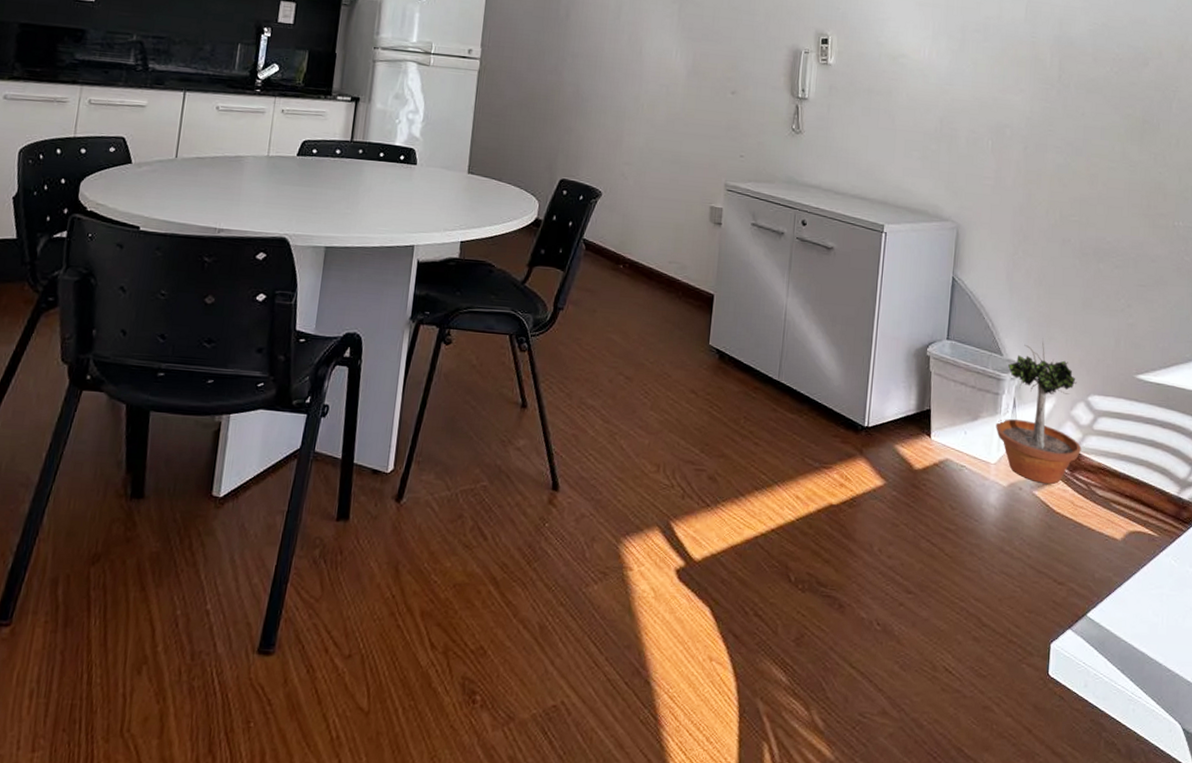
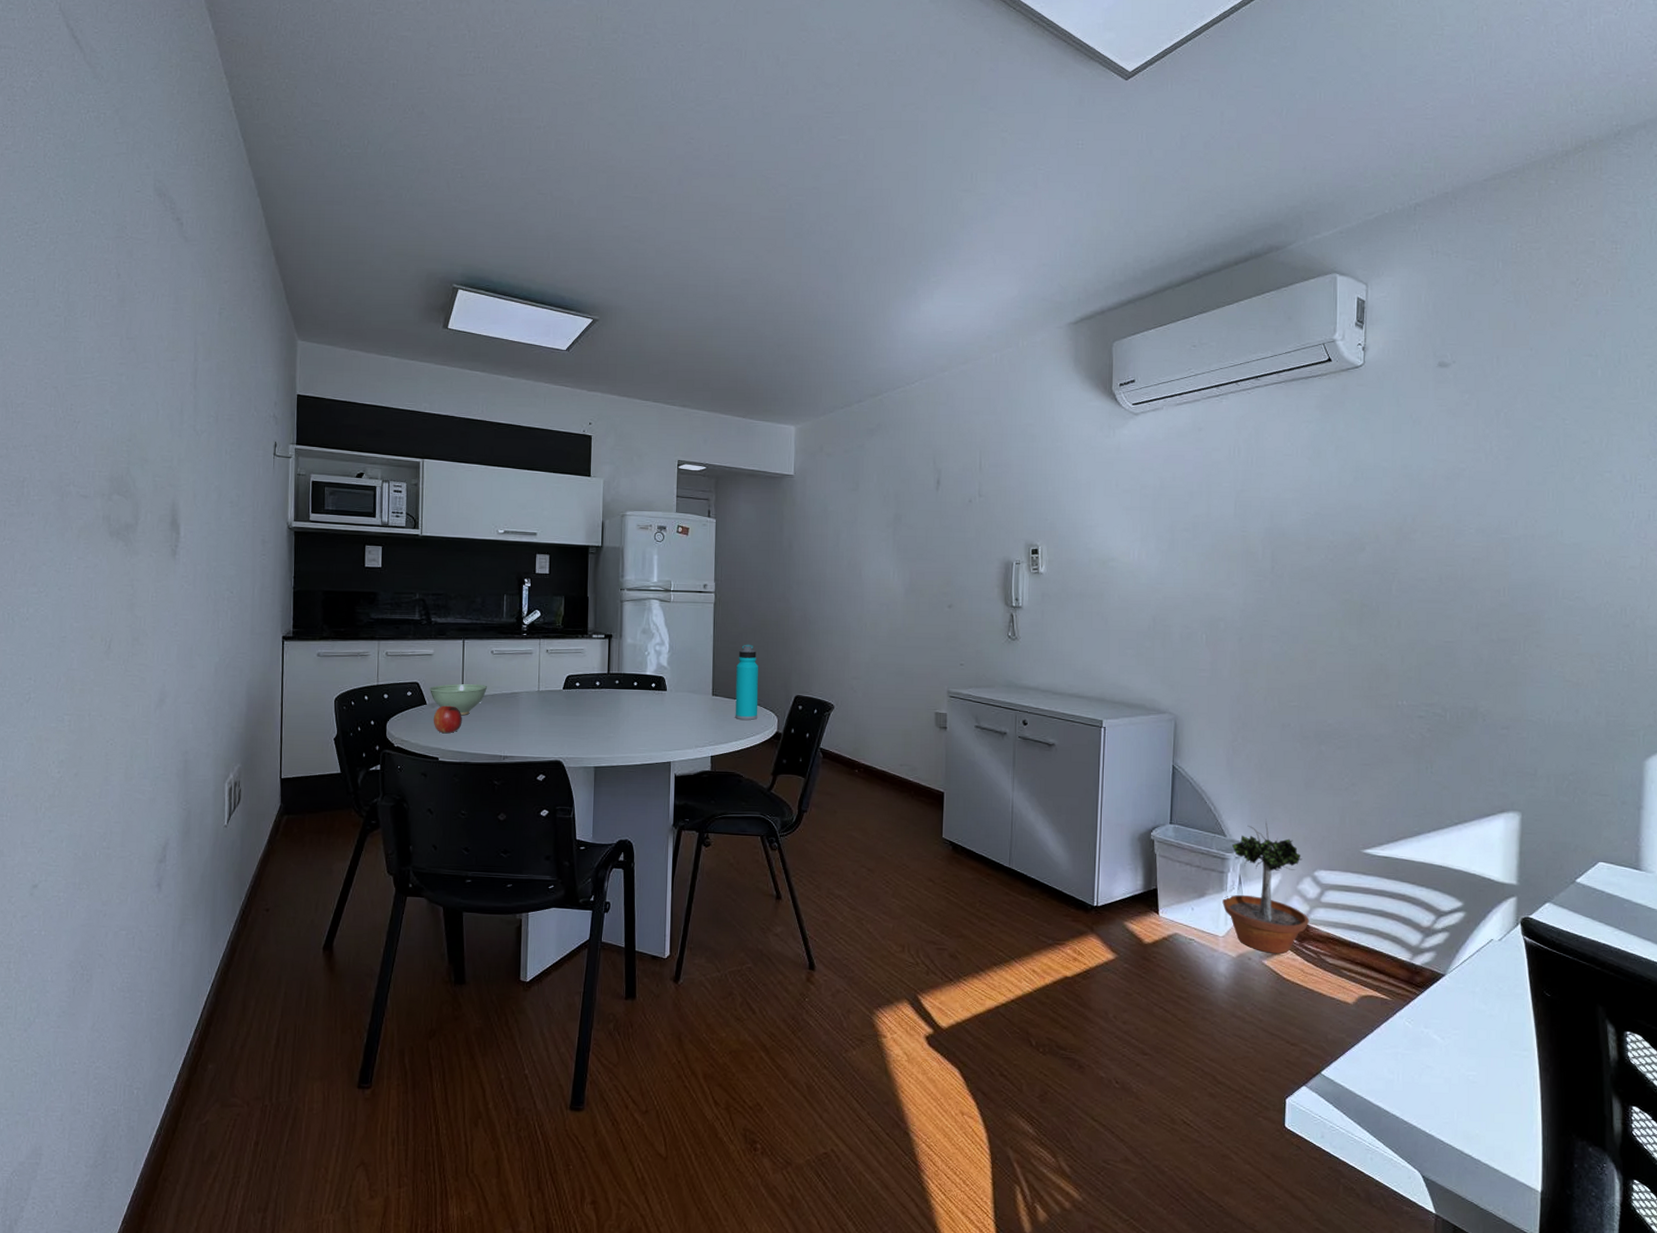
bowl: none [137,141,207,179] -> present [429,683,487,716]
fruit: none [137,166,174,199] -> present [433,705,462,733]
water bottle: none [491,118,522,203] -> present [735,644,759,720]

